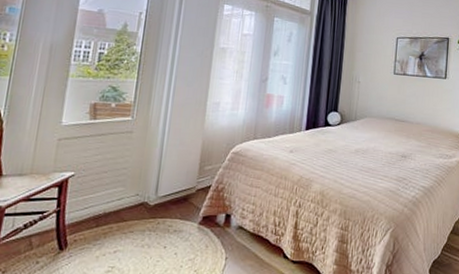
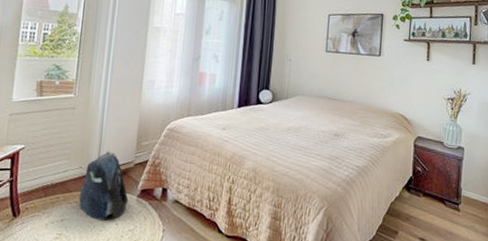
backpack: none [134,175,189,251] -> present [78,150,129,221]

